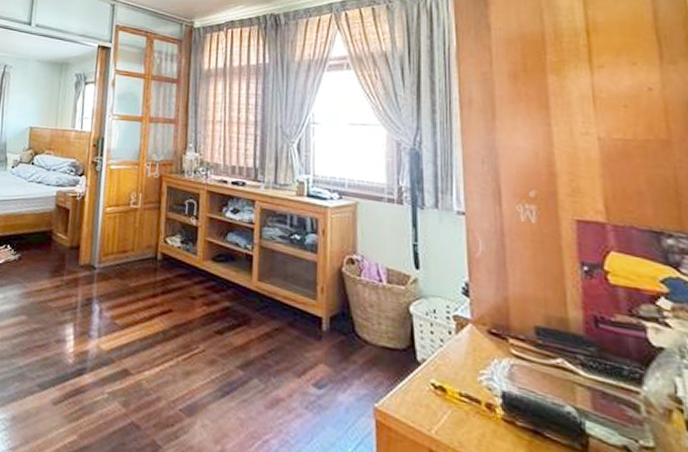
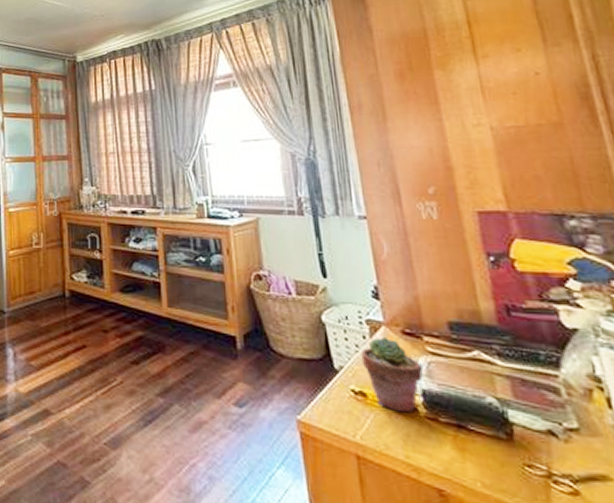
potted succulent: none [445,334,504,413] -> present [361,336,423,413]

